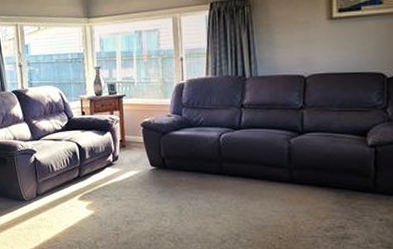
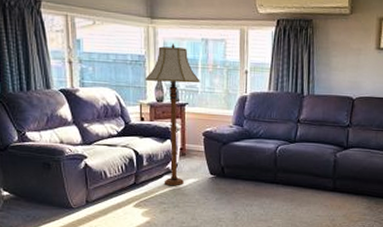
floor lamp: none [85,39,136,178] -> present [146,43,200,185]

